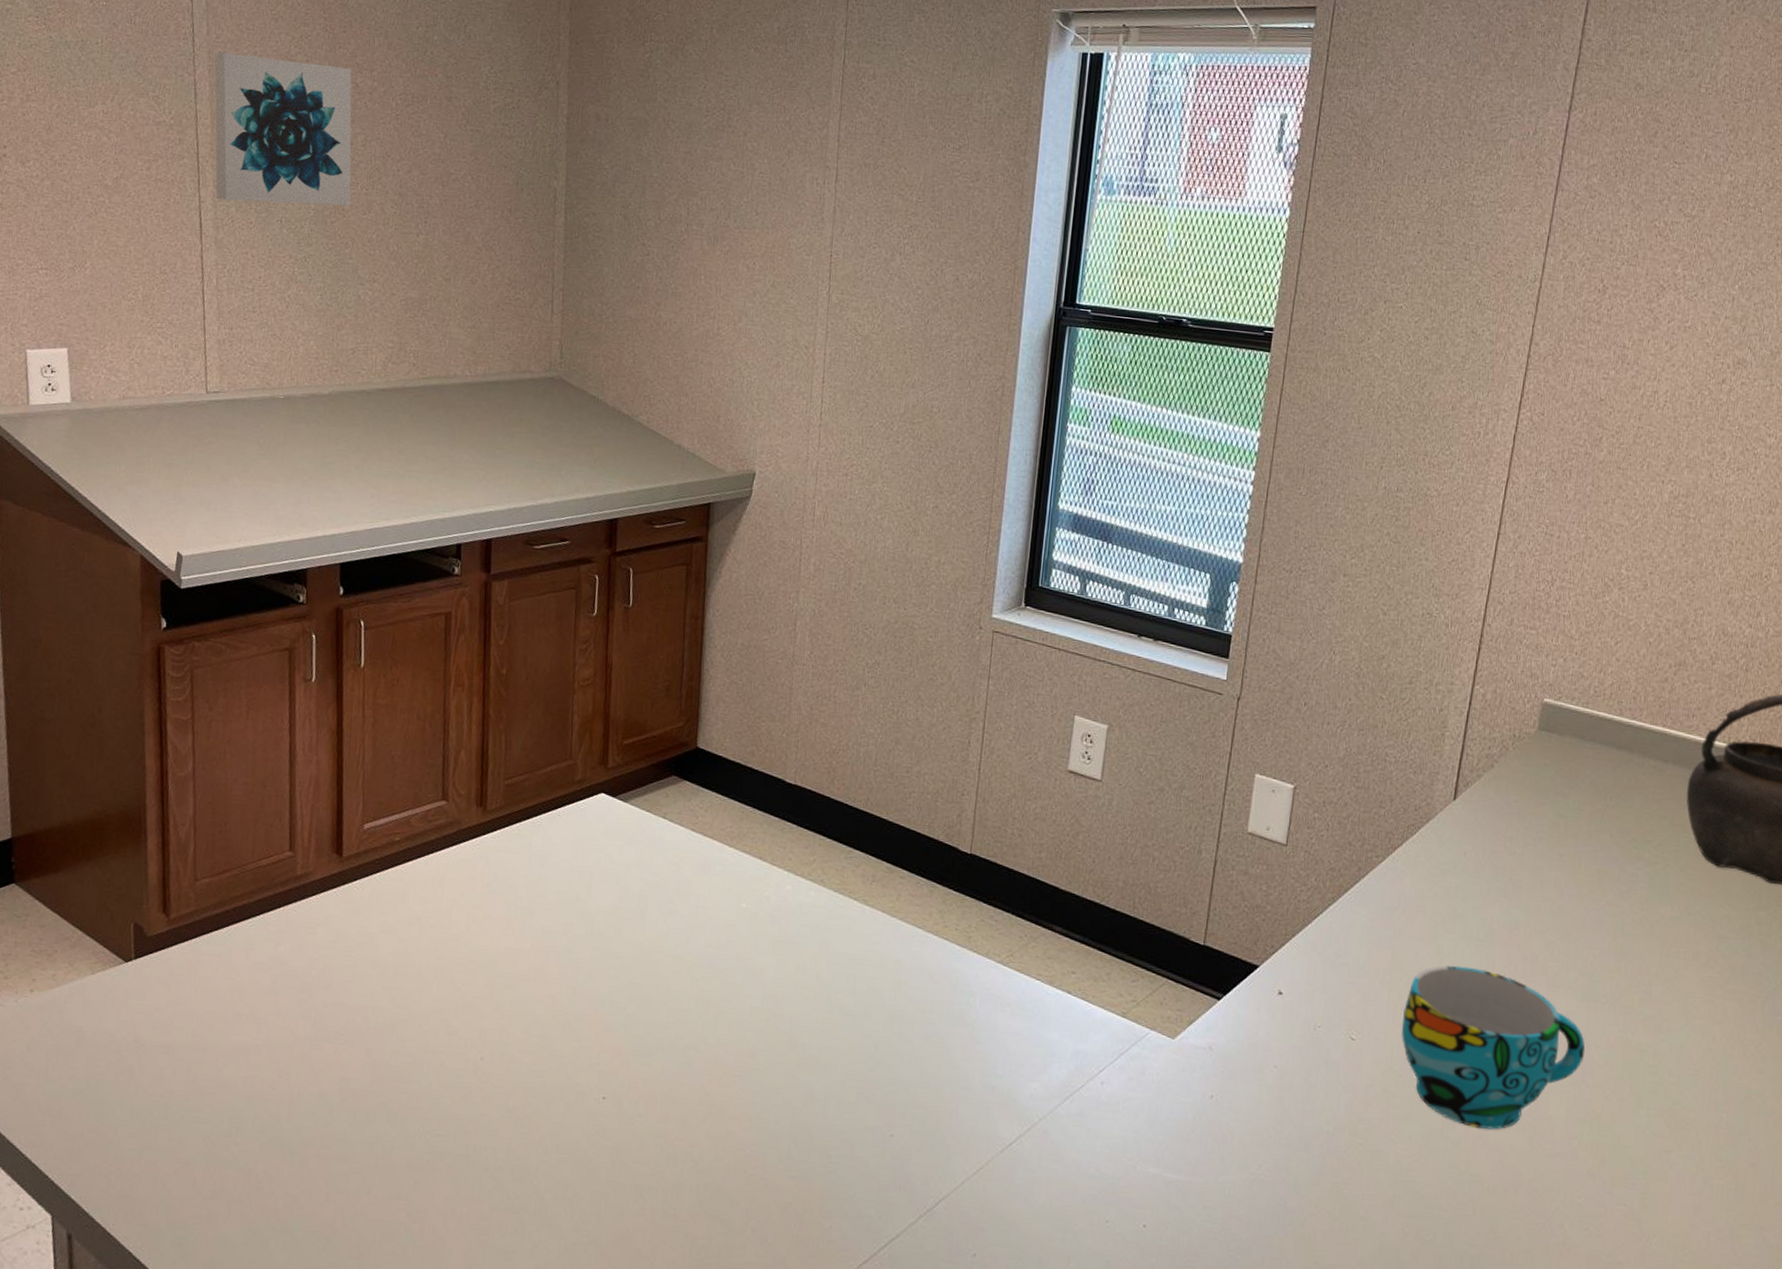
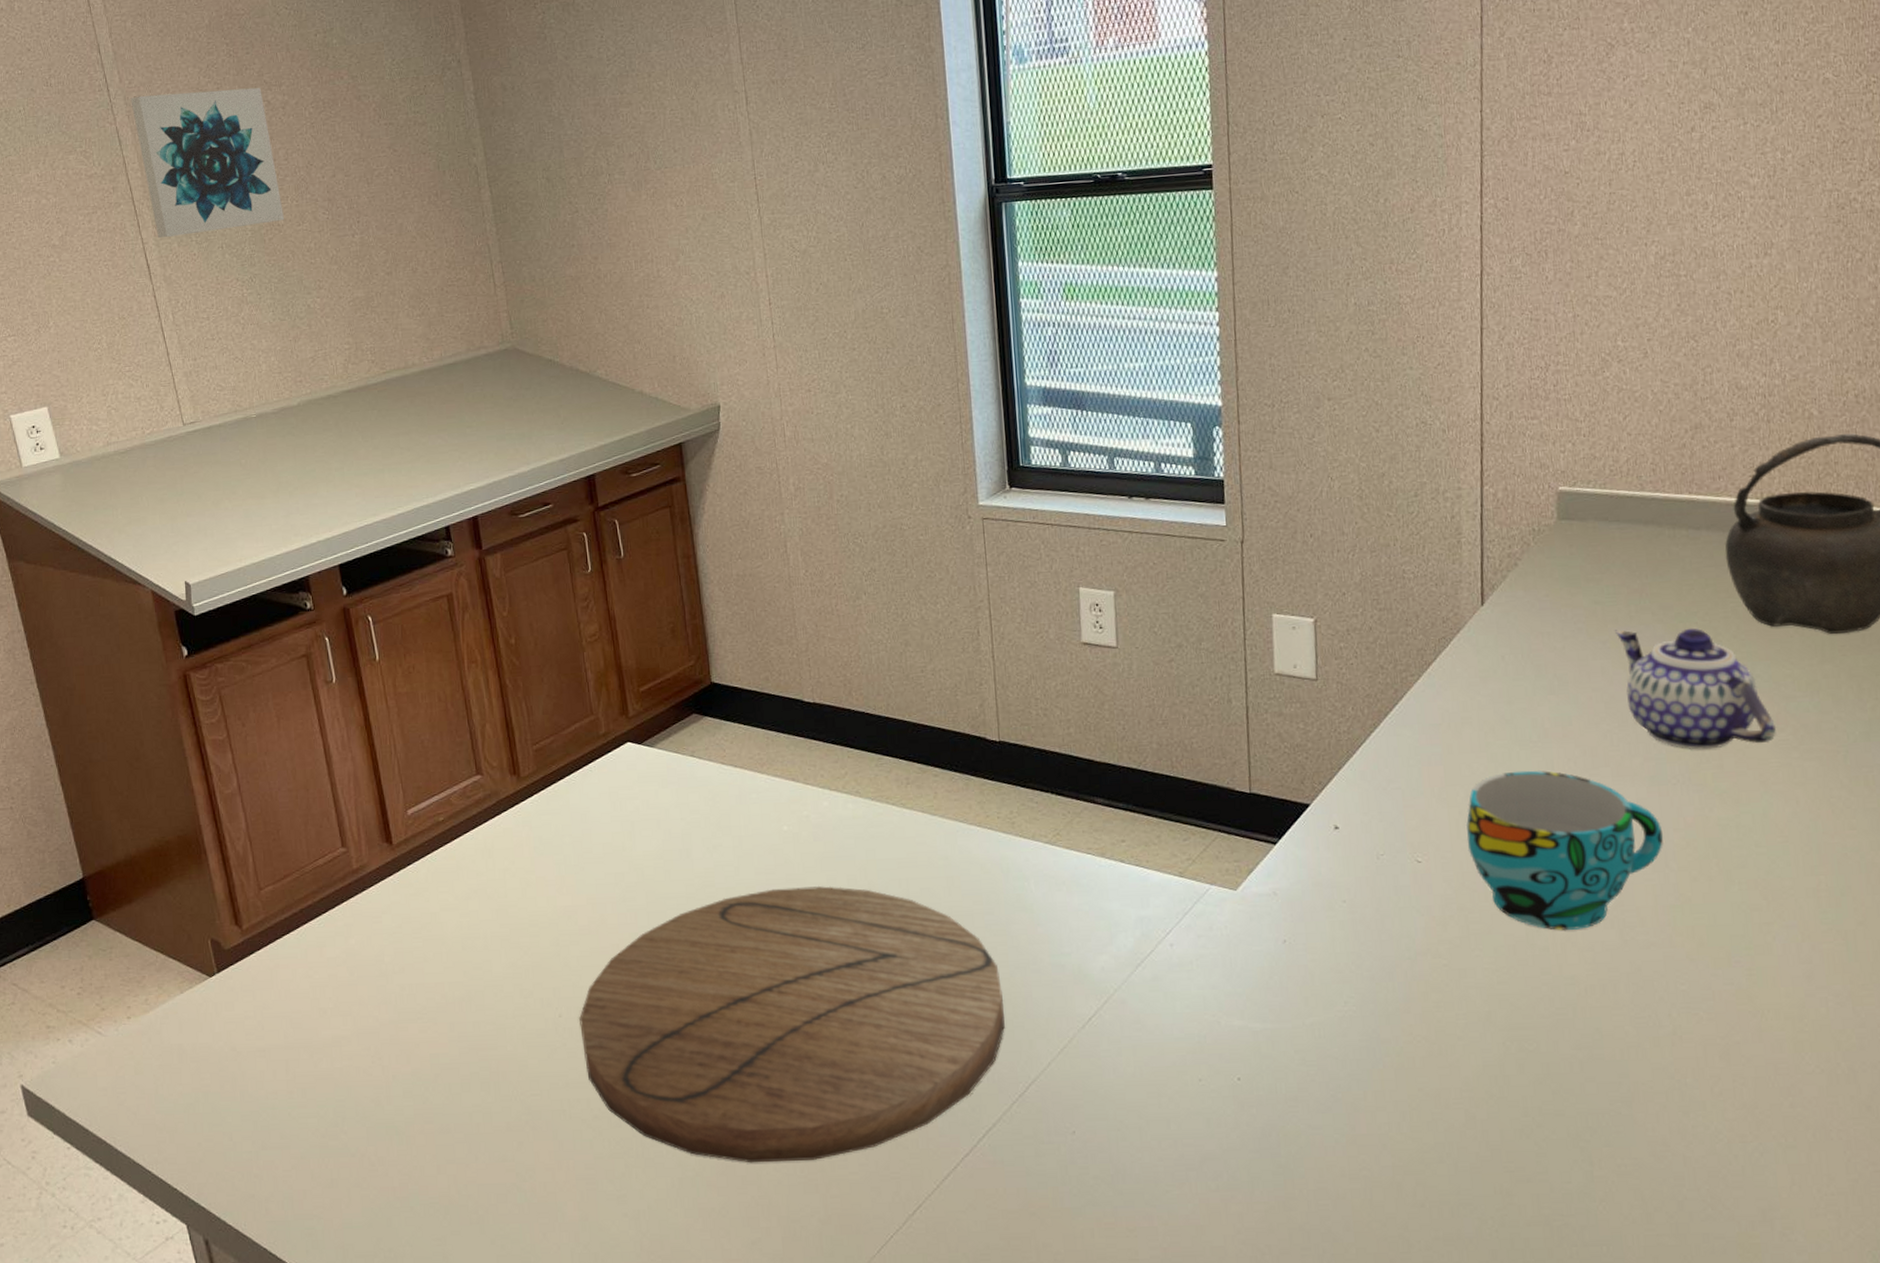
cutting board: none [498,964,930,1245] -> present [579,885,1005,1163]
teapot: none [1573,845,1705,978] -> present [1615,628,1776,750]

